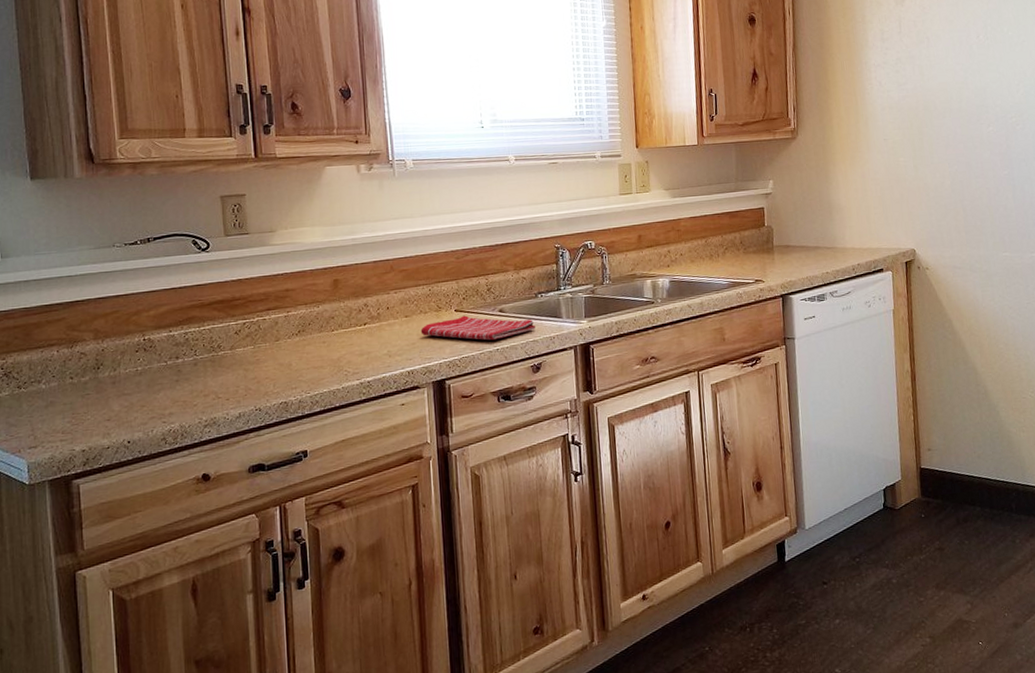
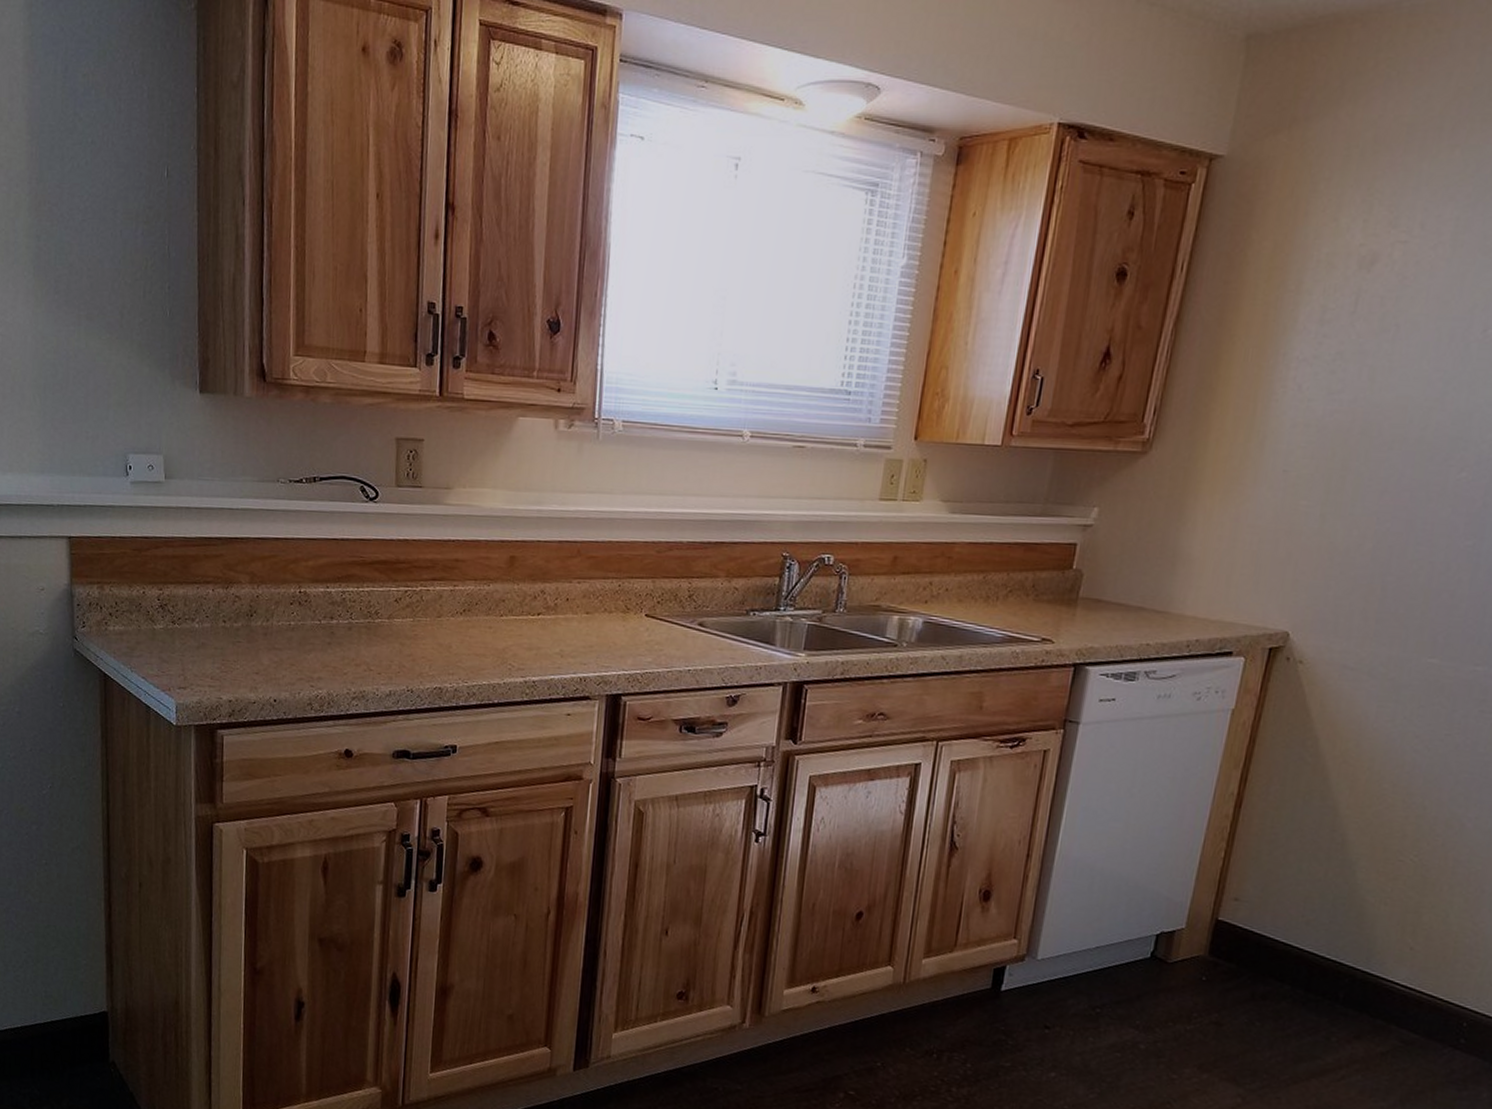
dish towel: present [420,315,535,341] -> none [601,623,740,659]

